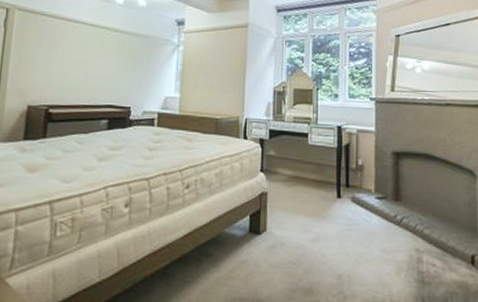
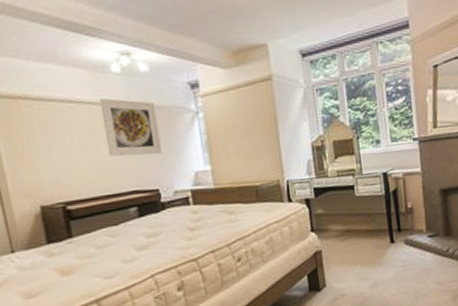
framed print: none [95,22,145,76] -> present [99,98,163,157]

